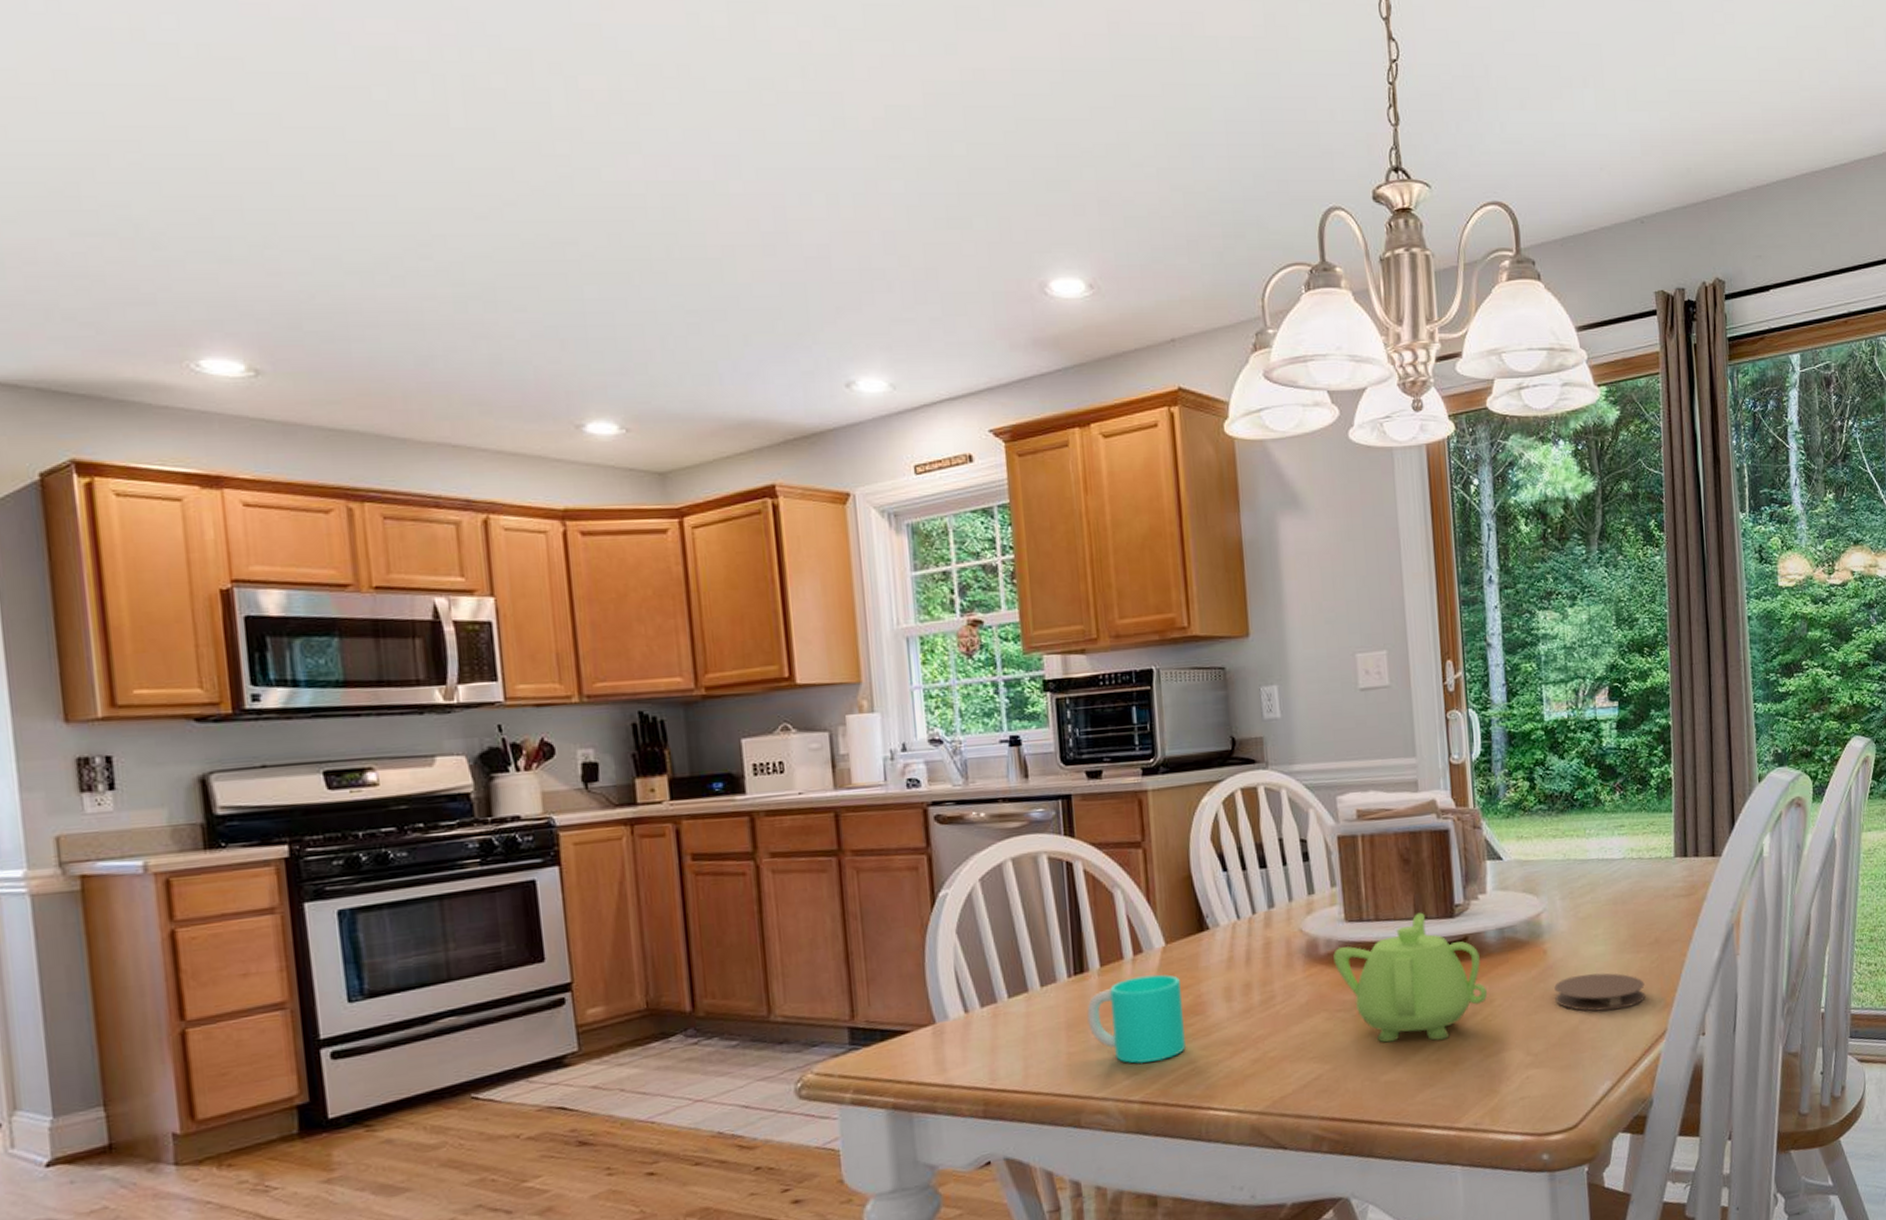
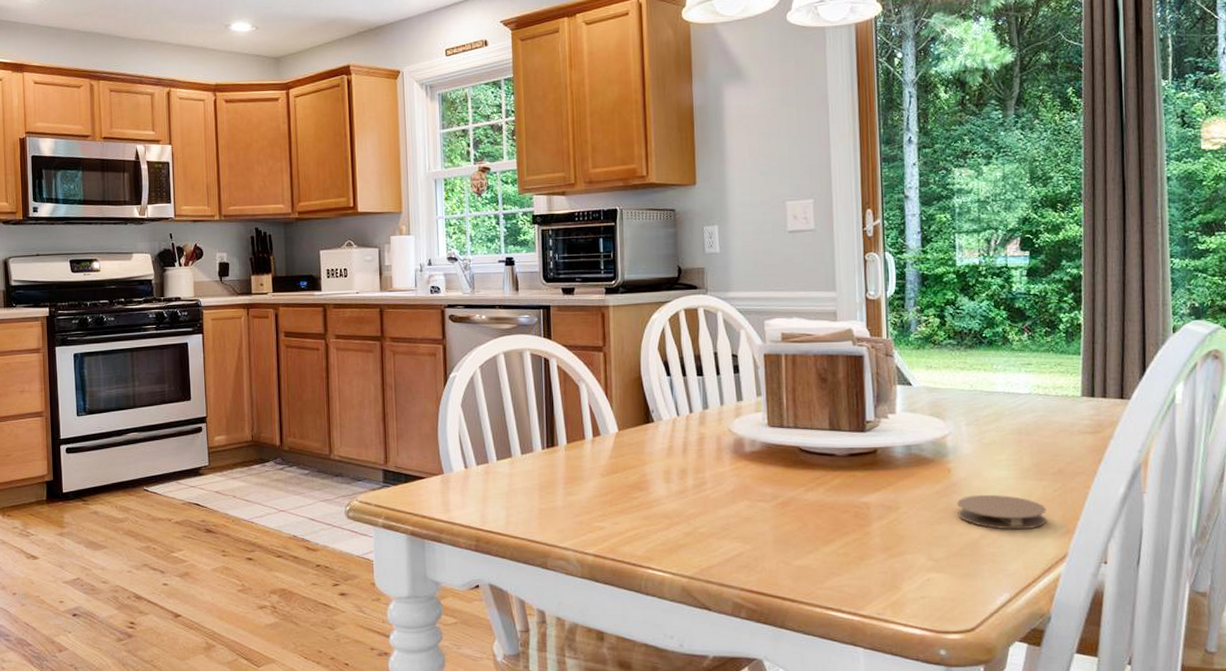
cup: present [1087,974,1186,1064] -> none [555,454,631,525]
teapot: present [1333,912,1488,1043] -> none [757,425,894,536]

